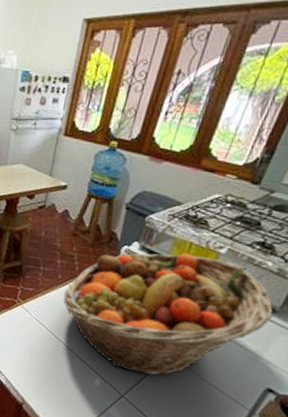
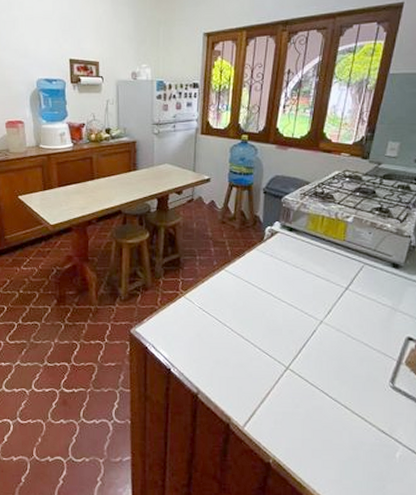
fruit basket: present [63,252,274,376] -> none [221,226,401,344]

